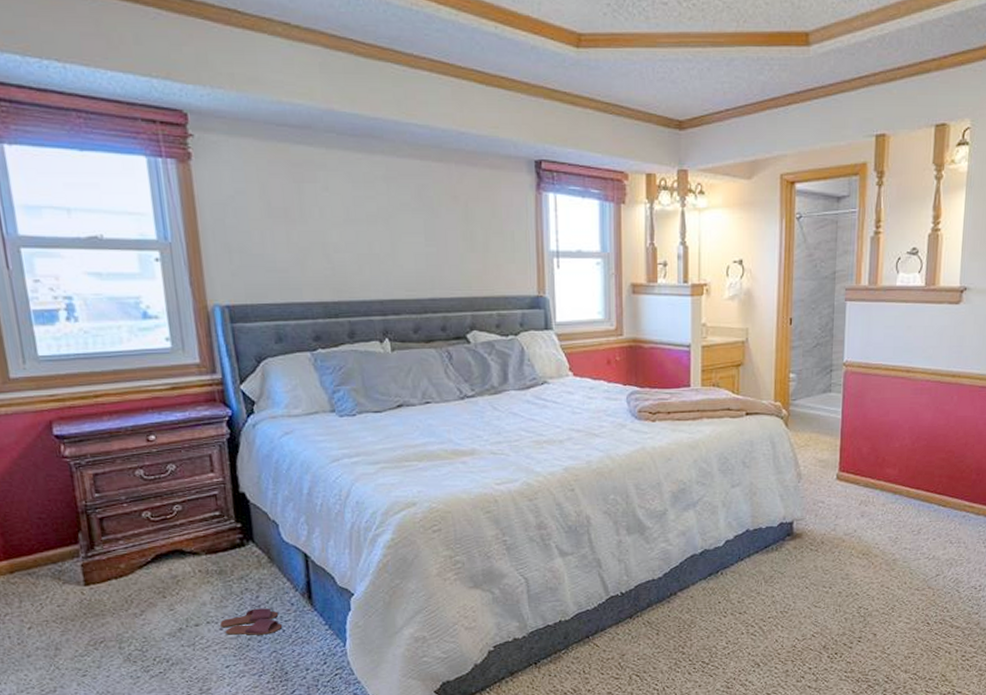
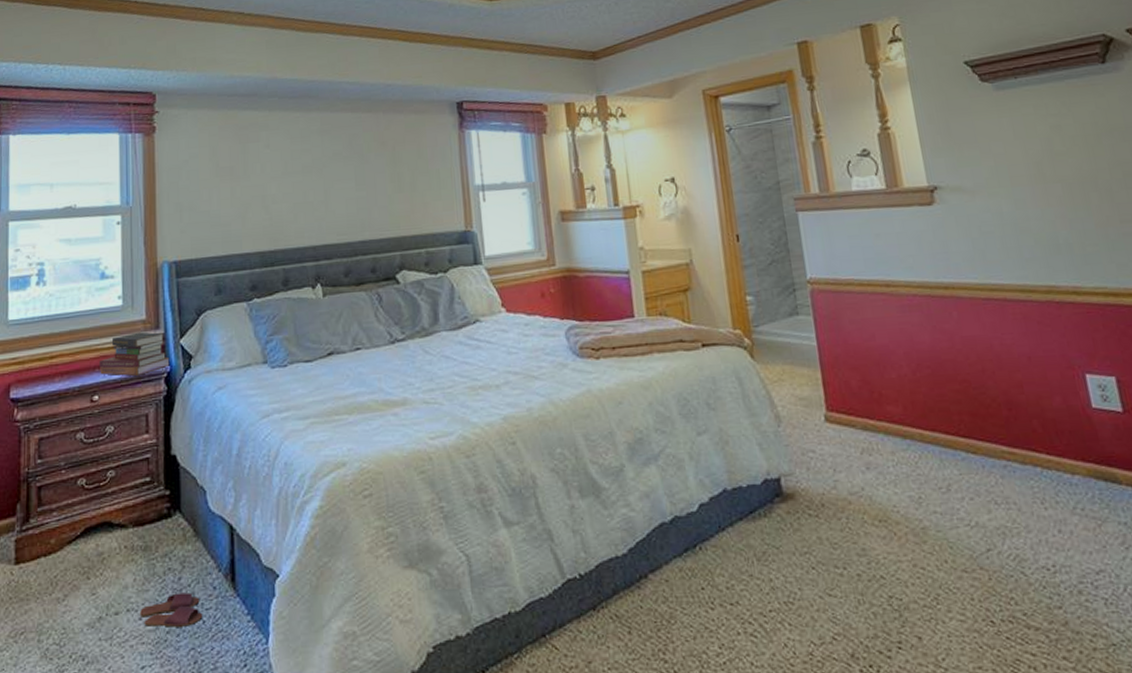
books: none [151,375,231,418] -> present [99,332,170,376]

